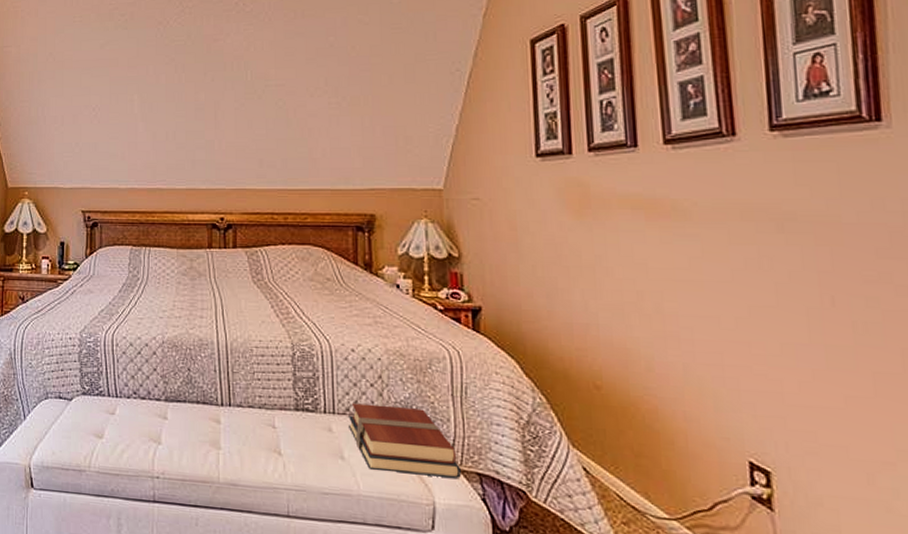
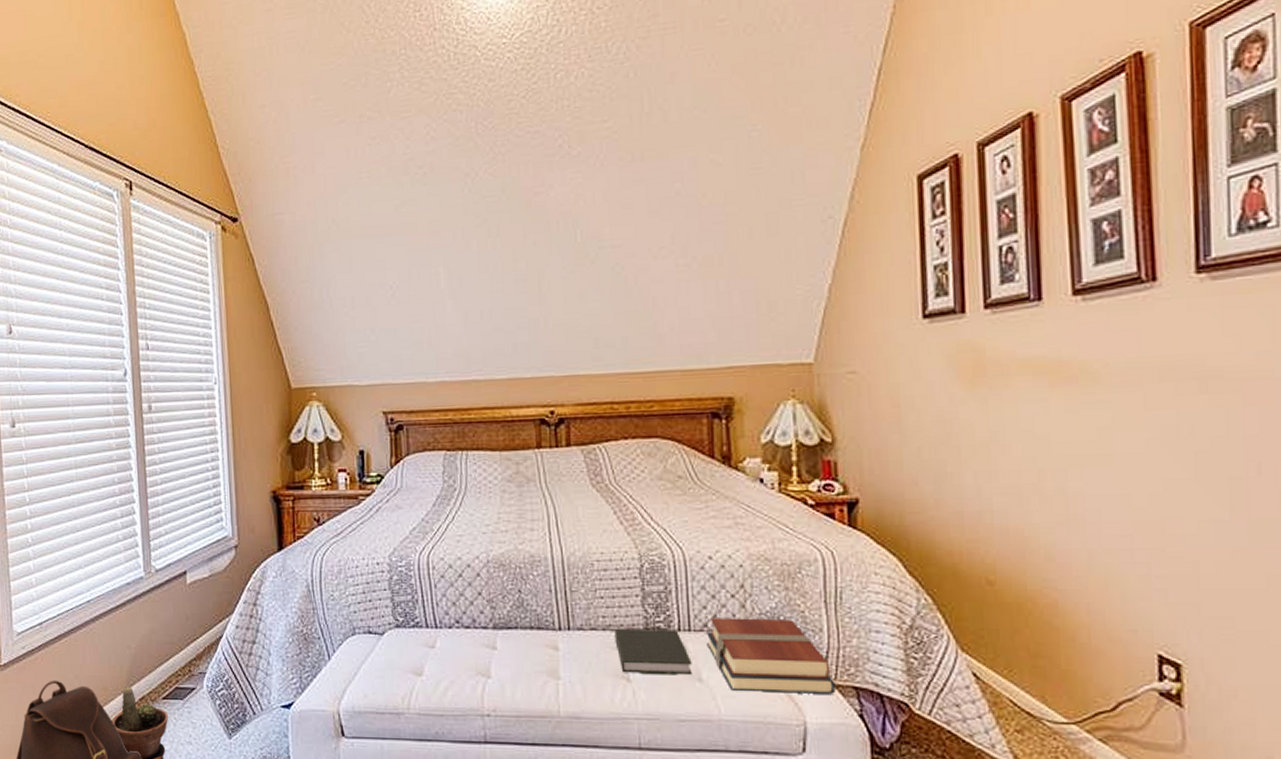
book: none [269,408,336,454] -> present [614,629,692,676]

